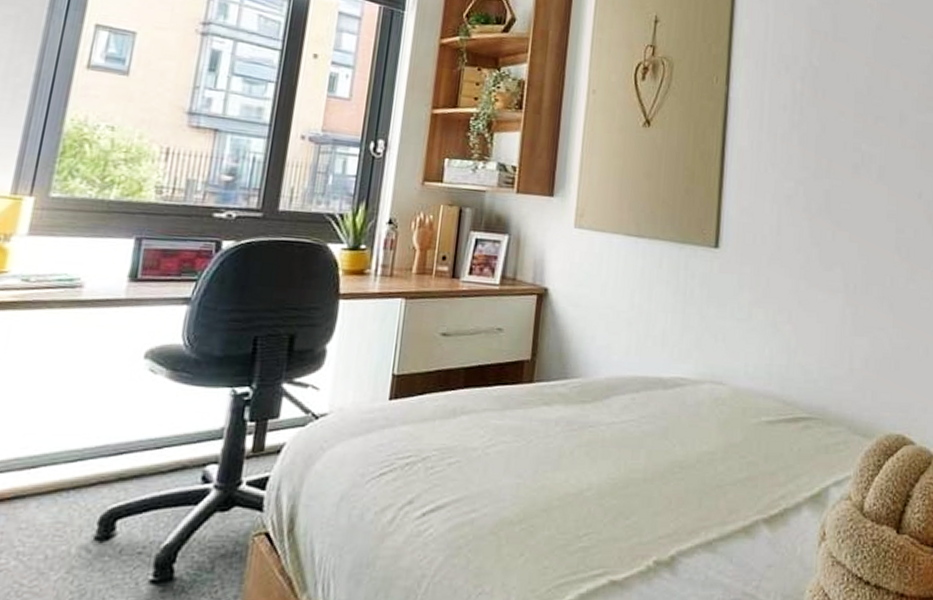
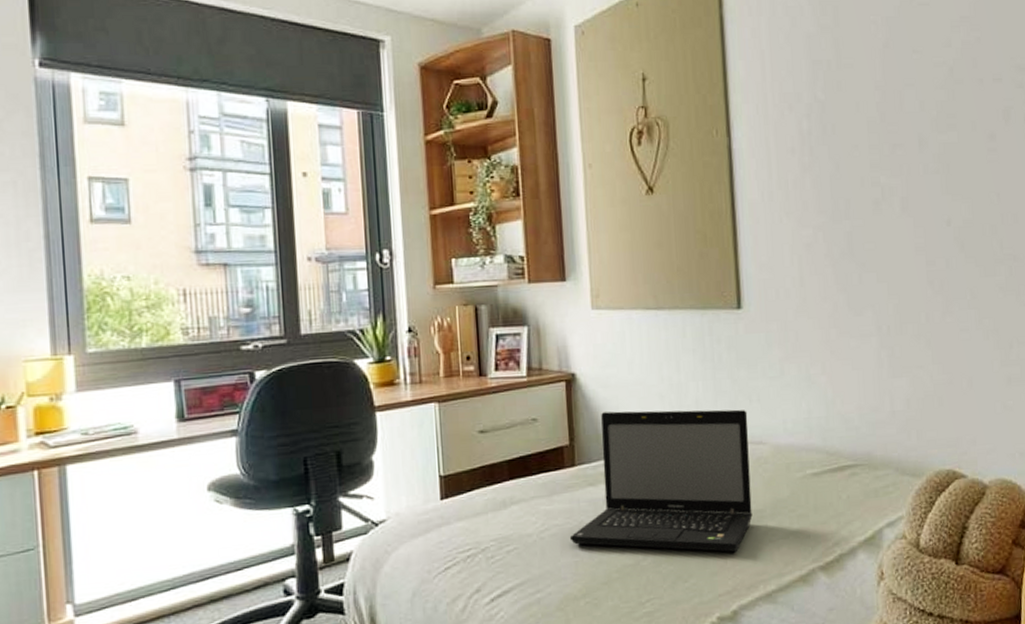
laptop: none [515,331,712,494] -> present [569,409,753,553]

